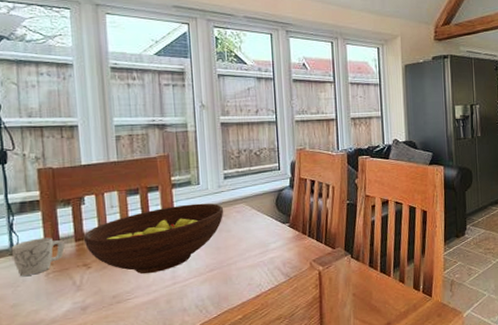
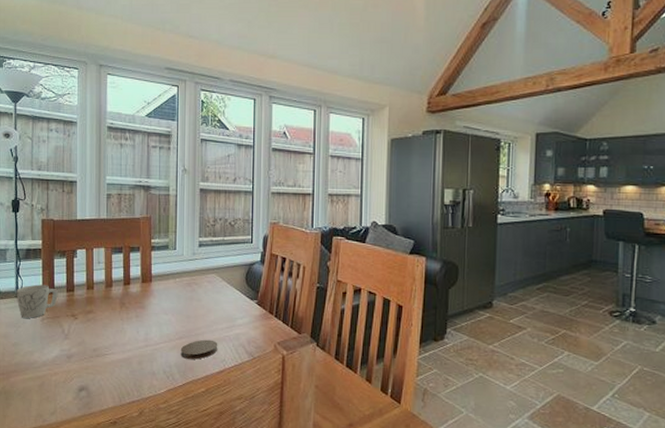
fruit bowl: present [83,203,224,274] -> none [73,268,196,333]
coaster: none [212,267,253,290] -> present [180,339,218,360]

